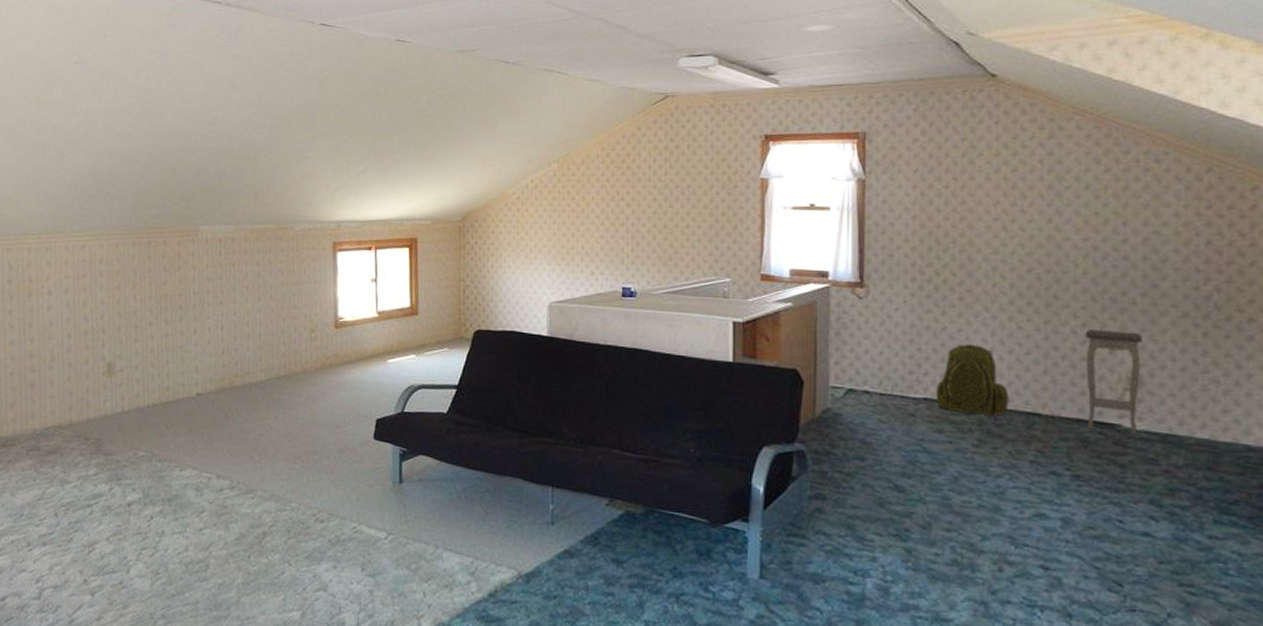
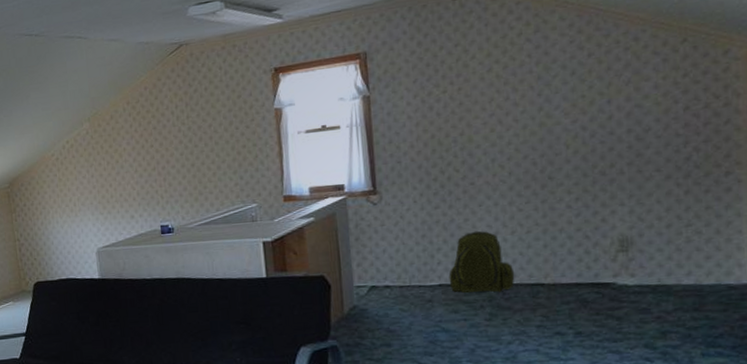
accent table: present [1085,329,1142,435] -> none [579,198,631,291]

